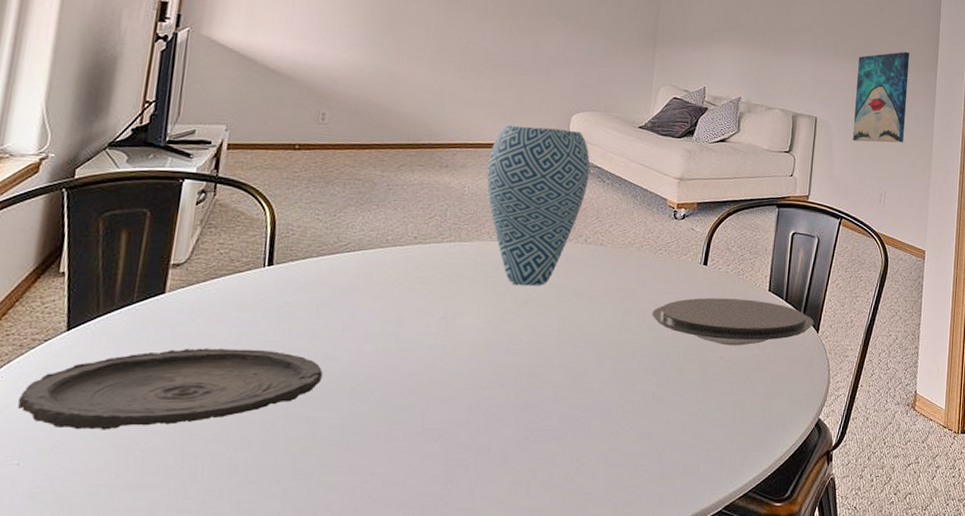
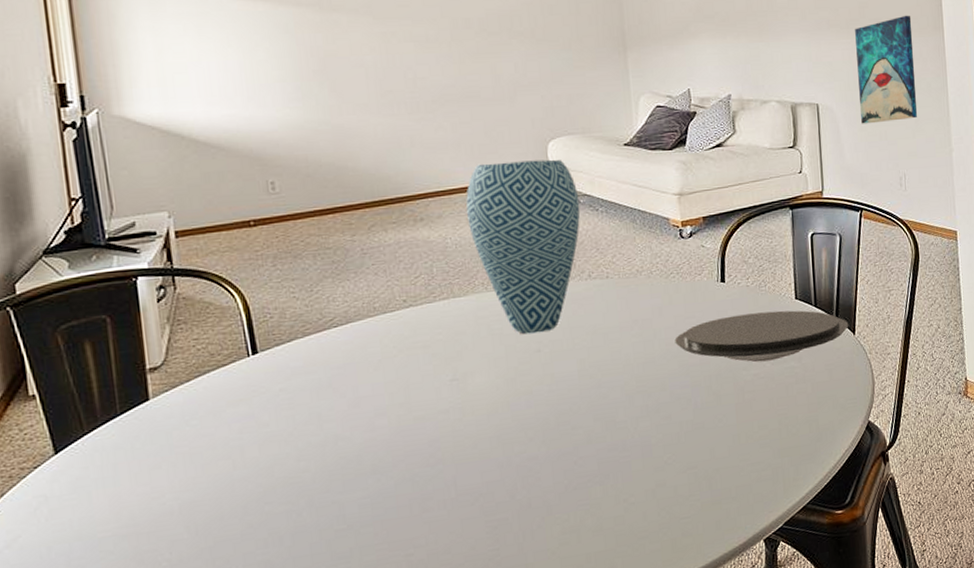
plate: present [17,348,322,430] -> none [23,441,339,552]

